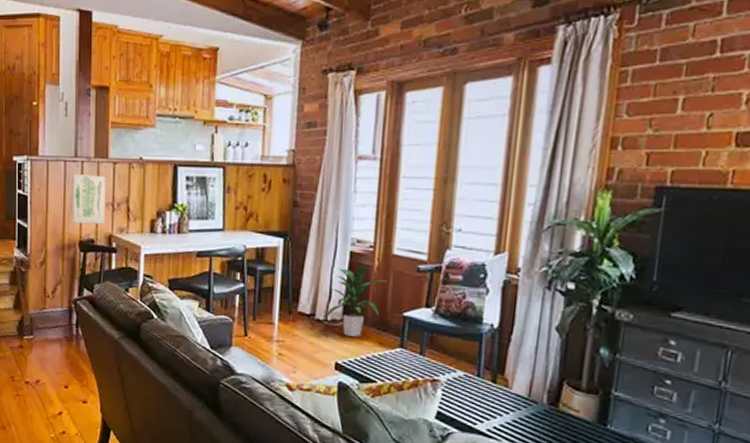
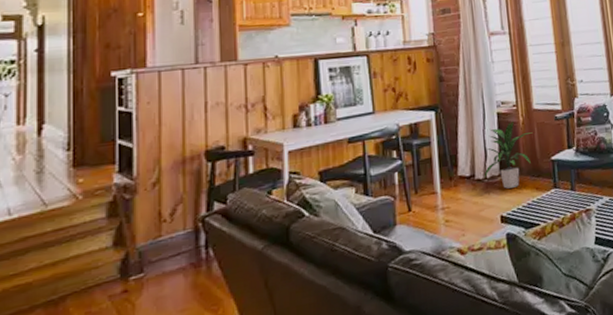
wall art: present [72,173,106,224] -> none [192,79,237,133]

